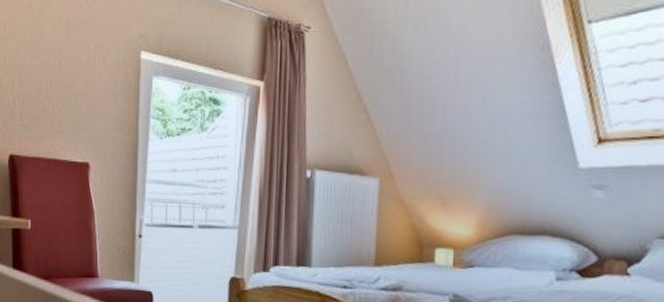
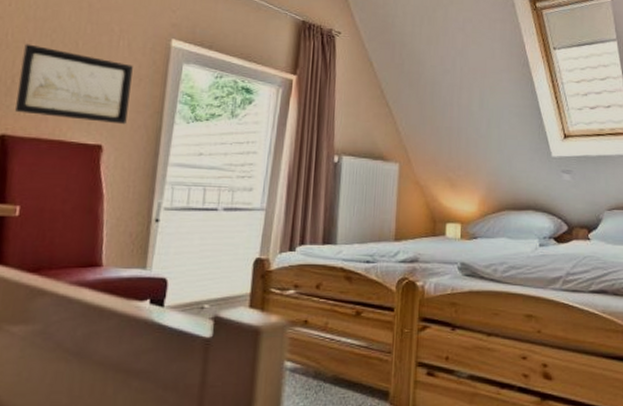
wall art: none [19,67,109,142] -> present [15,44,133,125]

